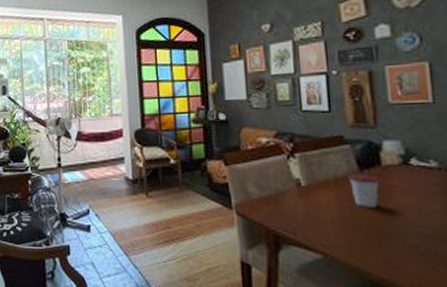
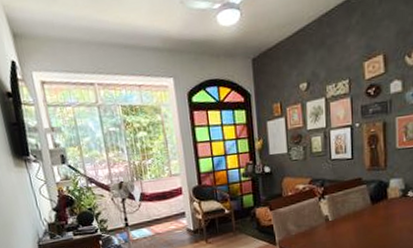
cup: present [347,169,380,208] -> none [363,203,386,232]

